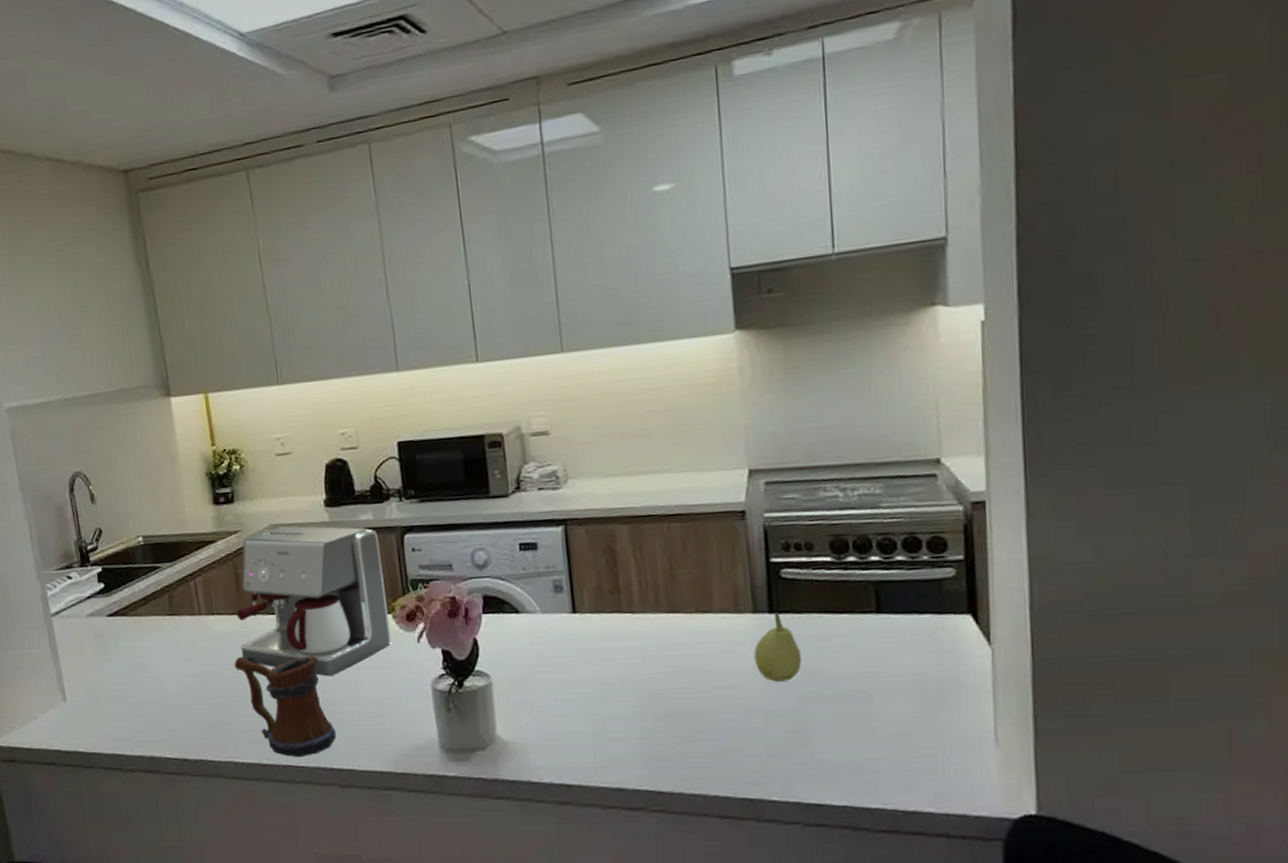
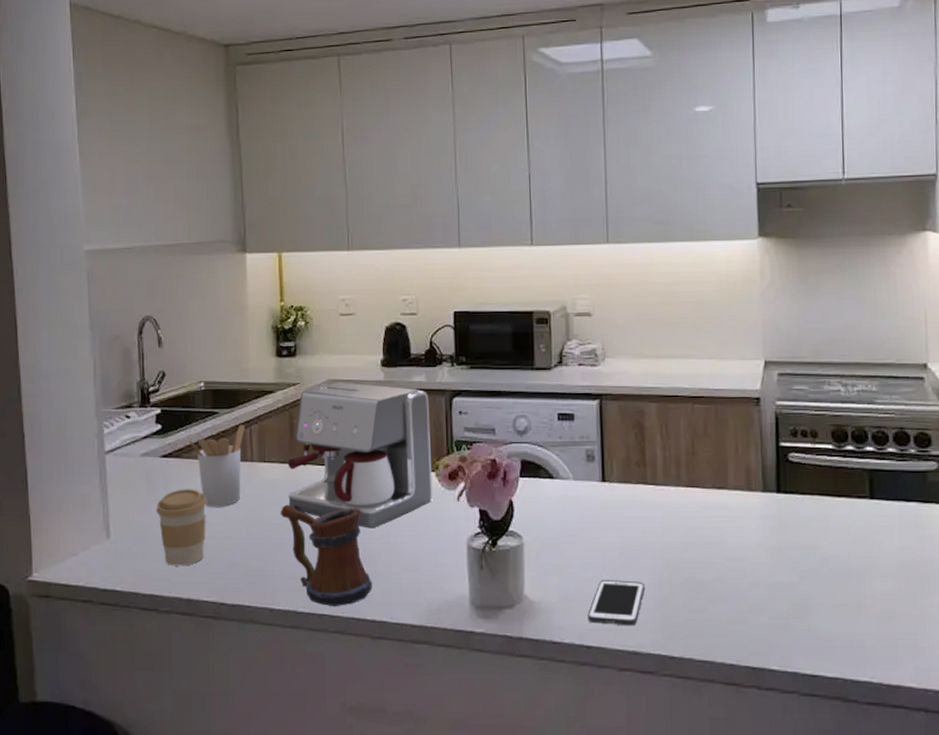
coffee cup: none [108,646,162,725] -> present [156,489,207,566]
utensil holder: none [133,577,192,664] -> present [188,424,245,507]
cell phone: none [566,715,627,763] -> present [588,580,645,626]
fruit: present [754,612,801,682] -> none [762,492,803,557]

